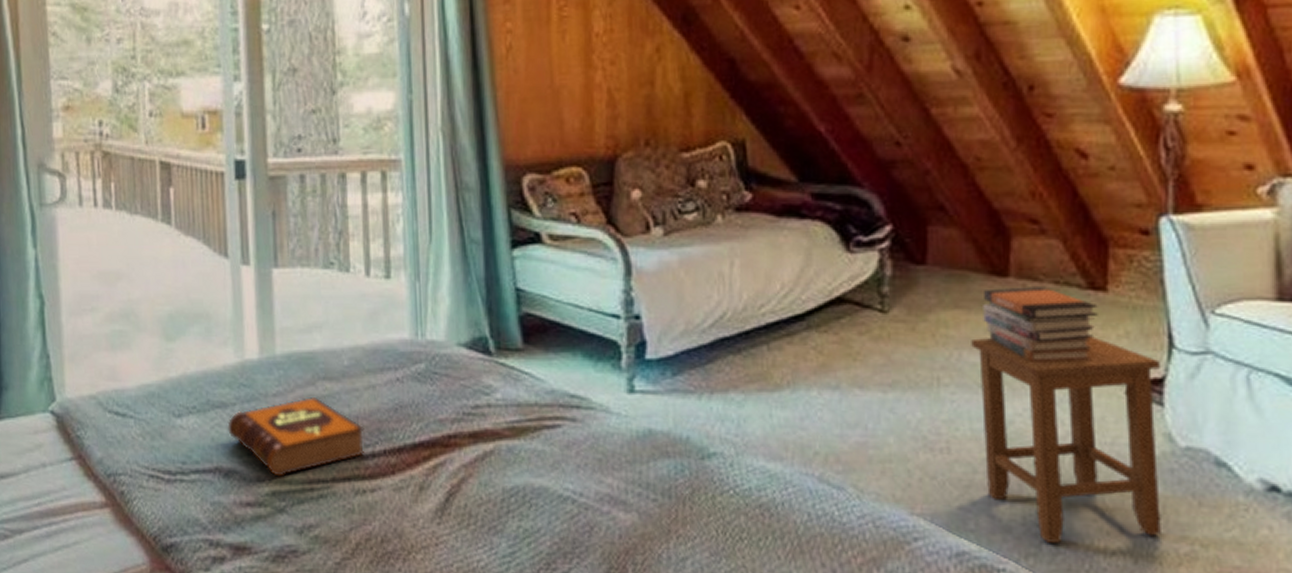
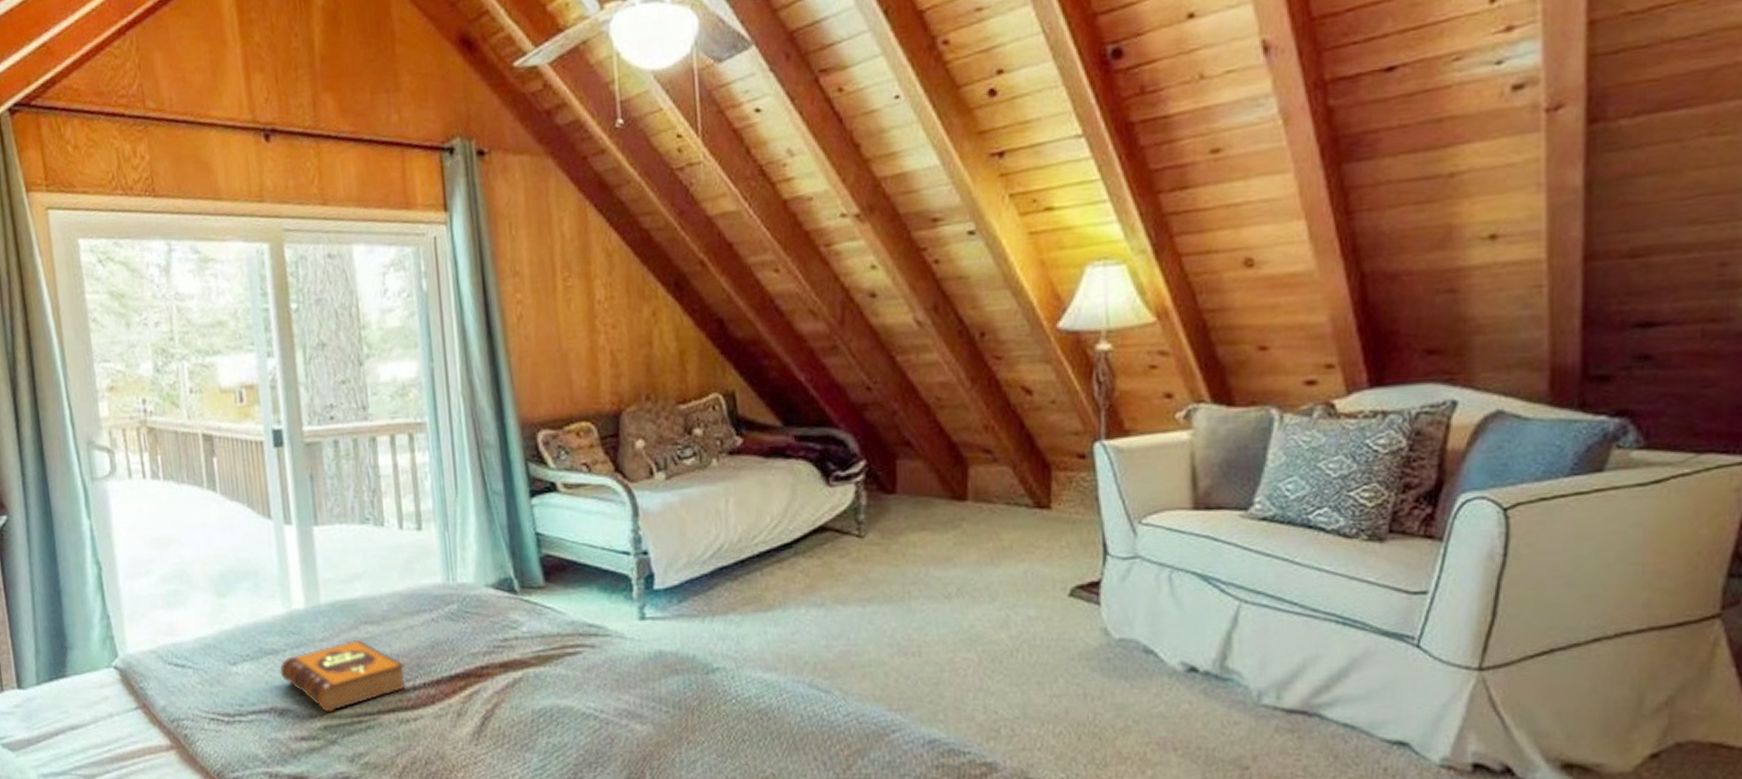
stool: present [971,336,1161,543] -> none [936,548,1100,727]
book stack: present [983,287,1098,362] -> none [945,508,1044,574]

